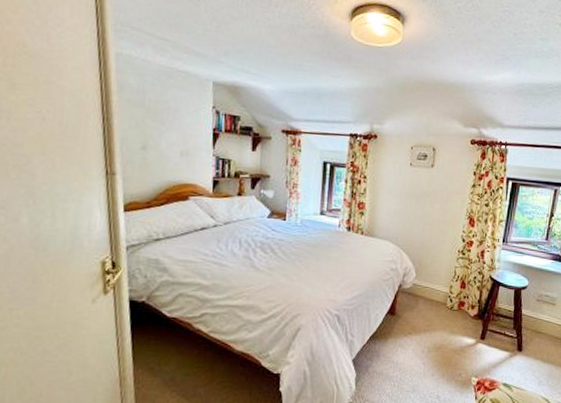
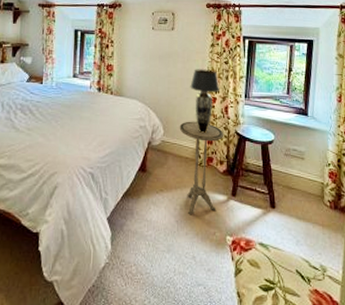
side table: none [432,264,478,358] -> present [179,121,224,215]
table lamp: none [447,210,478,278] -> present [190,69,220,134]

